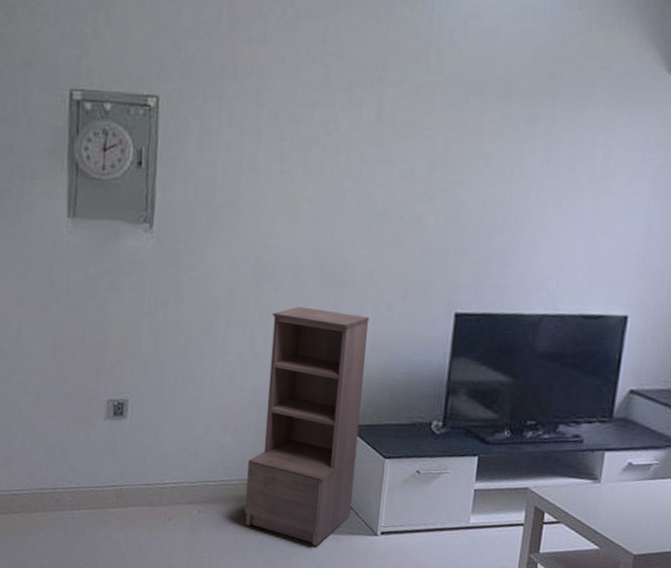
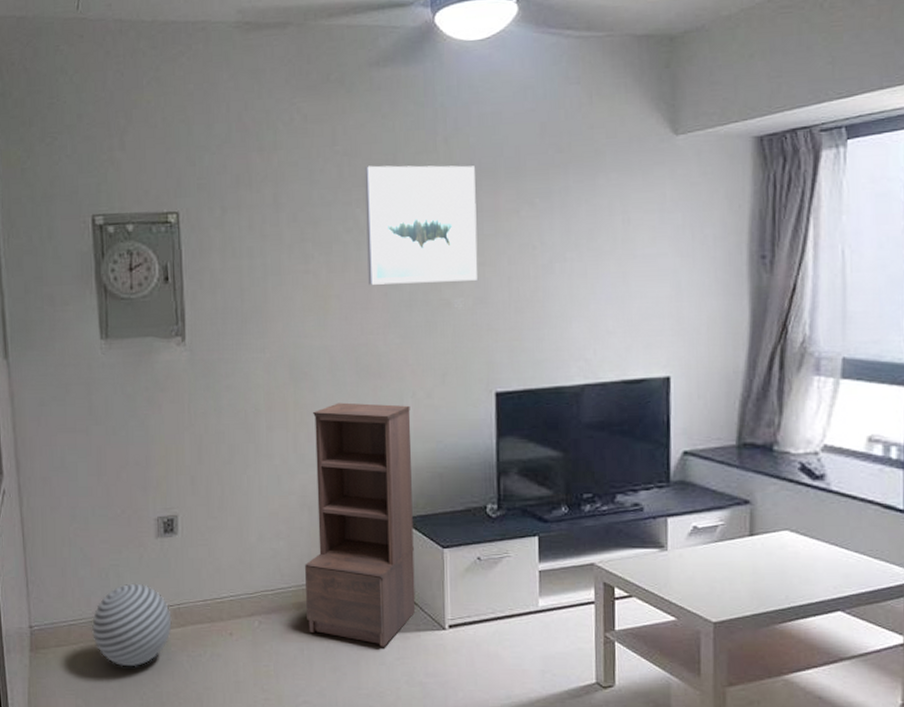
decorative ball: none [33,460,113,541] -> present [91,583,172,667]
wall art: none [342,70,464,200] -> present [364,165,478,285]

